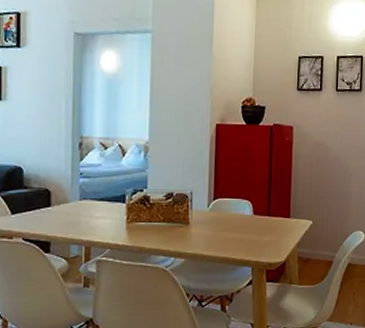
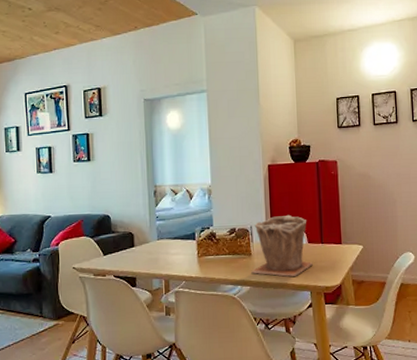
plant pot: none [187,181,257,250] -> present [251,214,313,277]

